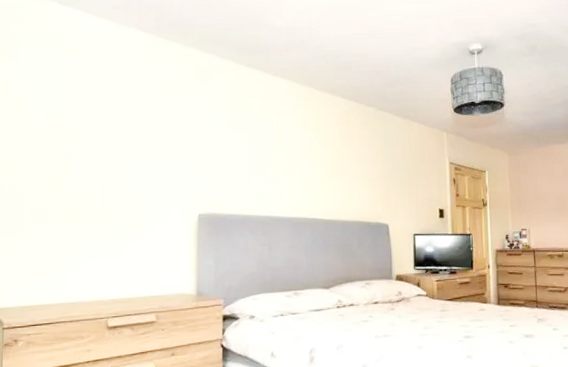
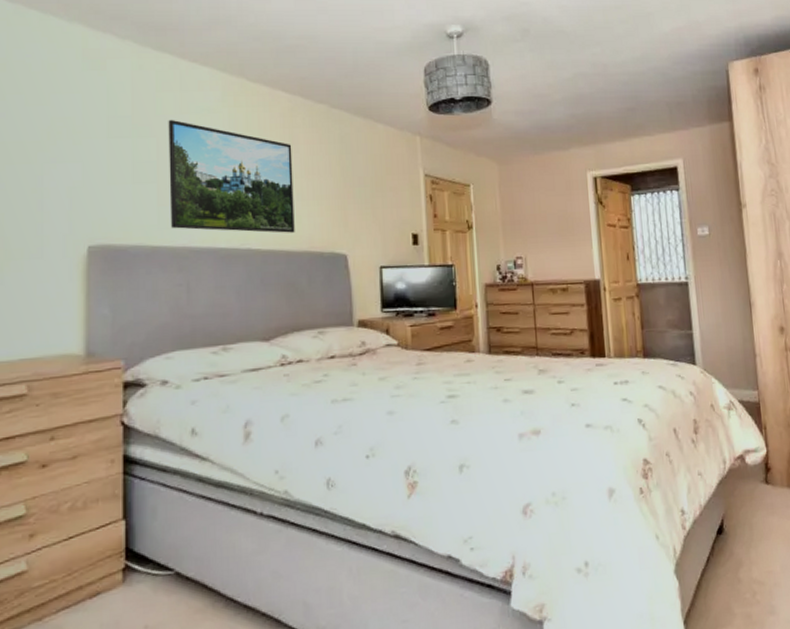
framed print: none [256,120,349,207] -> present [168,120,295,233]

